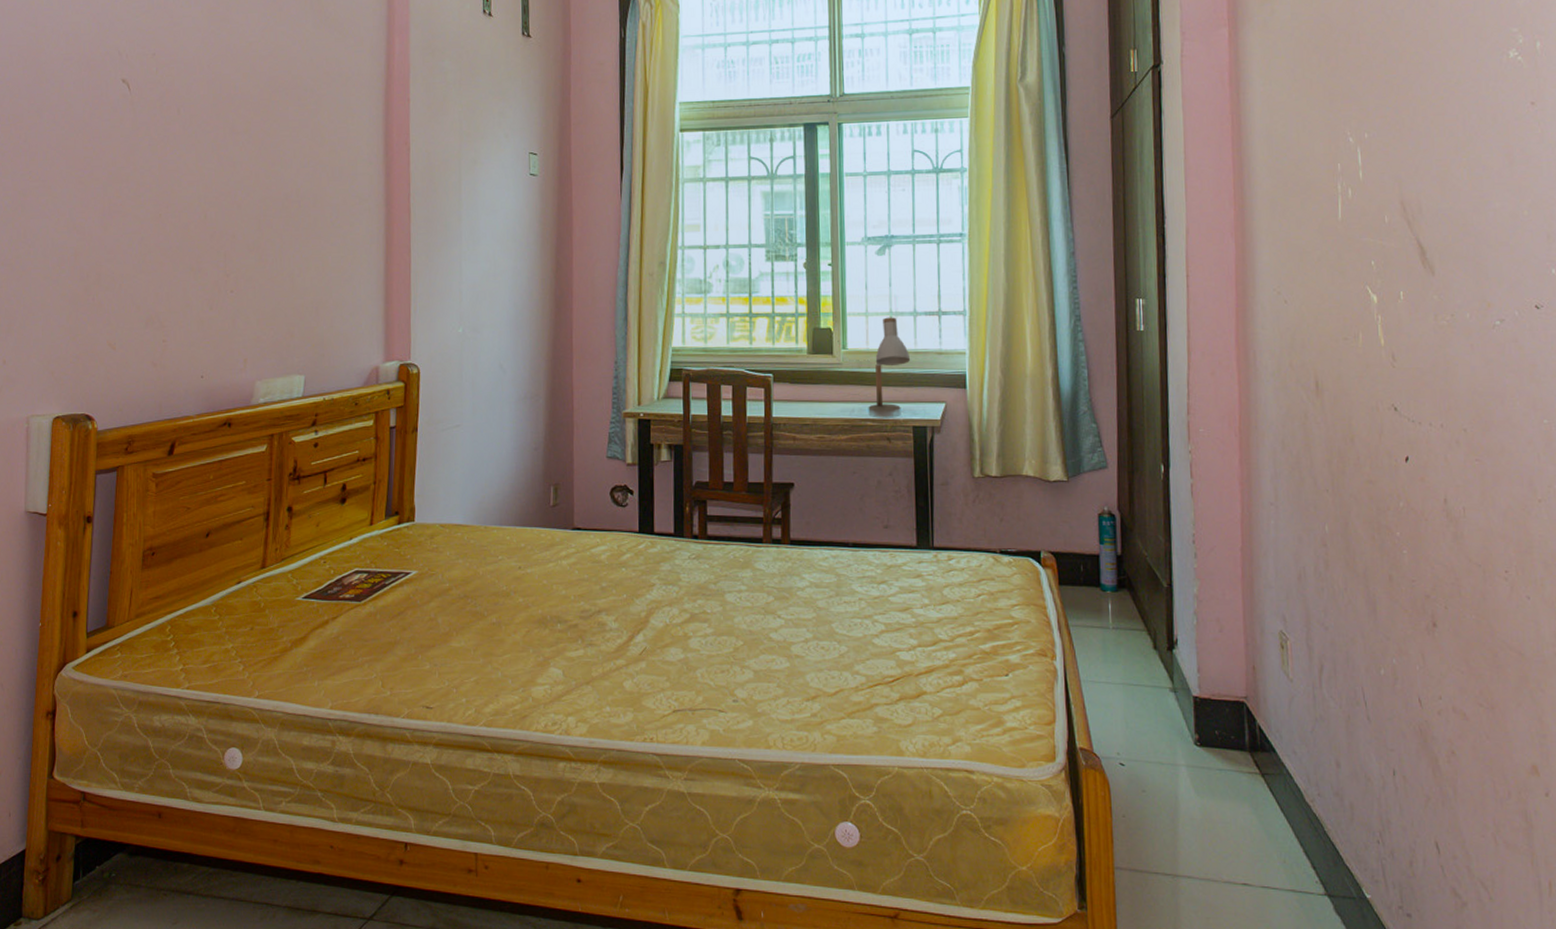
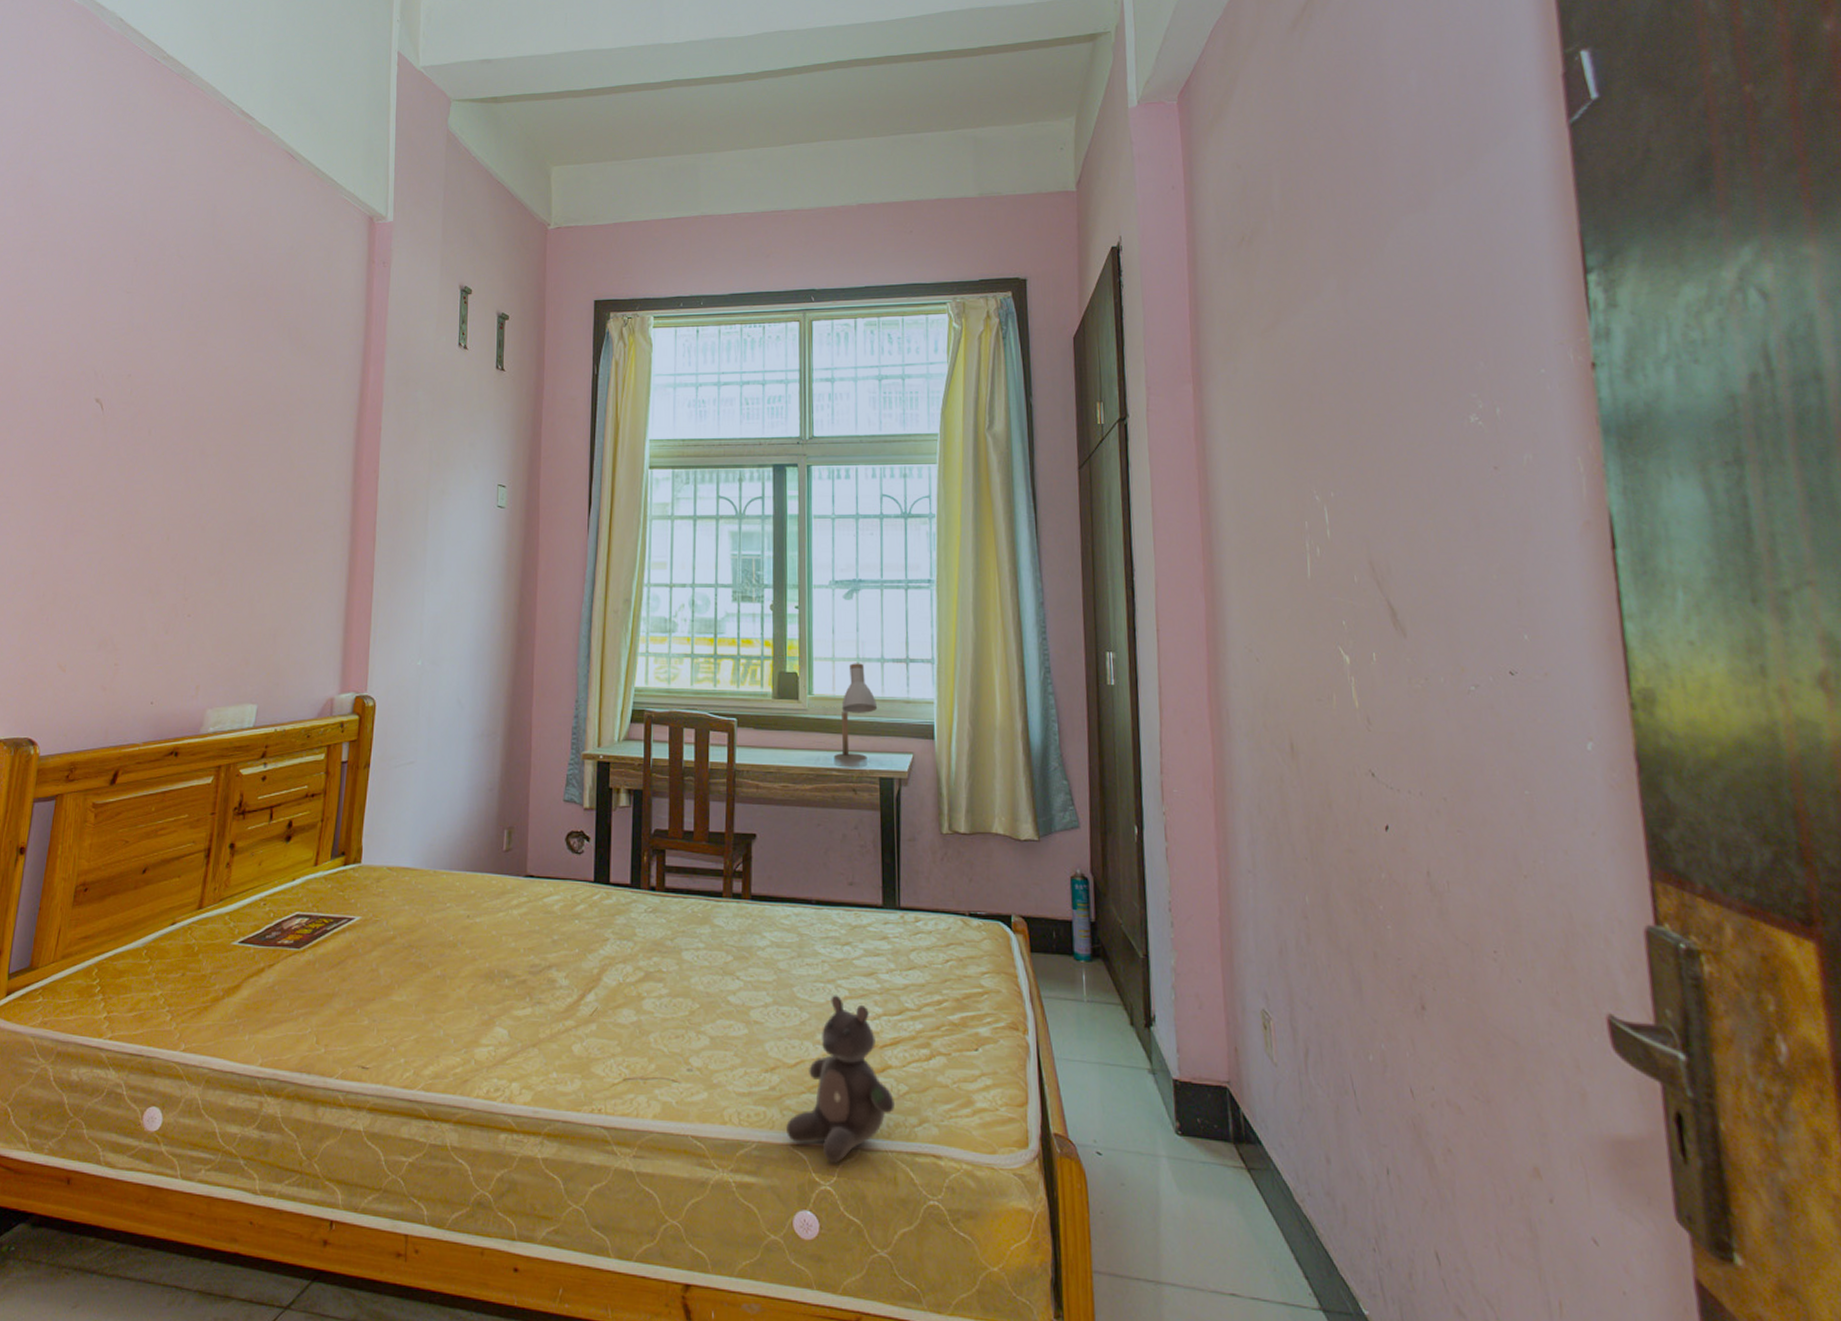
stuffed animal: none [827,629,929,779] -> present [786,995,895,1163]

